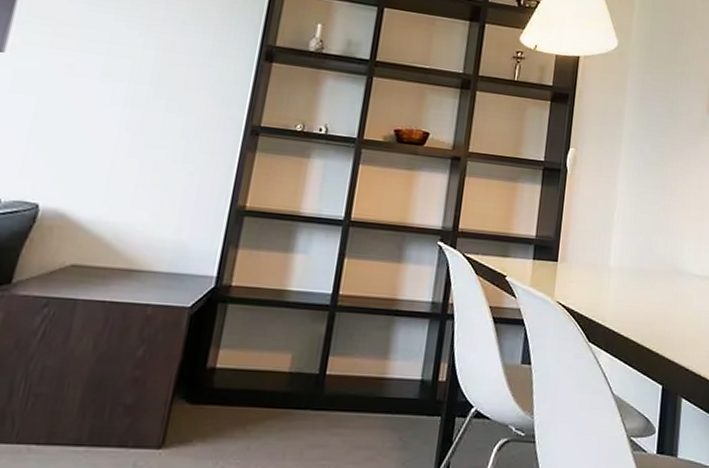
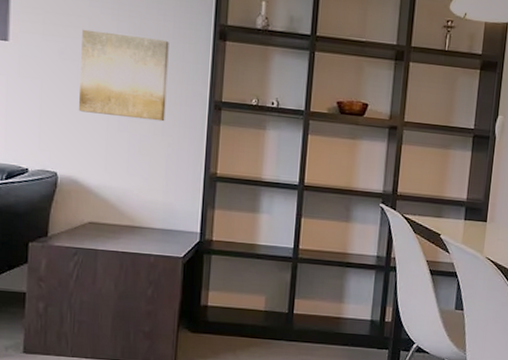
wall art: none [80,43,205,147] -> present [78,29,169,122]

